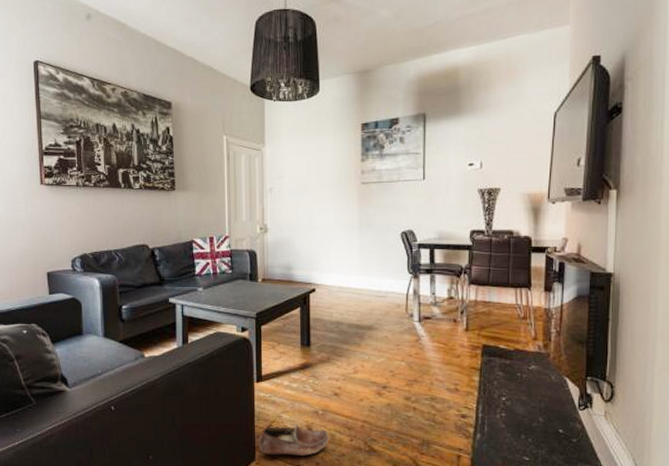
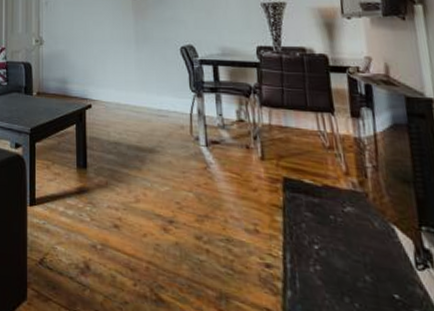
shoe: present [259,423,329,456] -> none [31,257,110,300]

